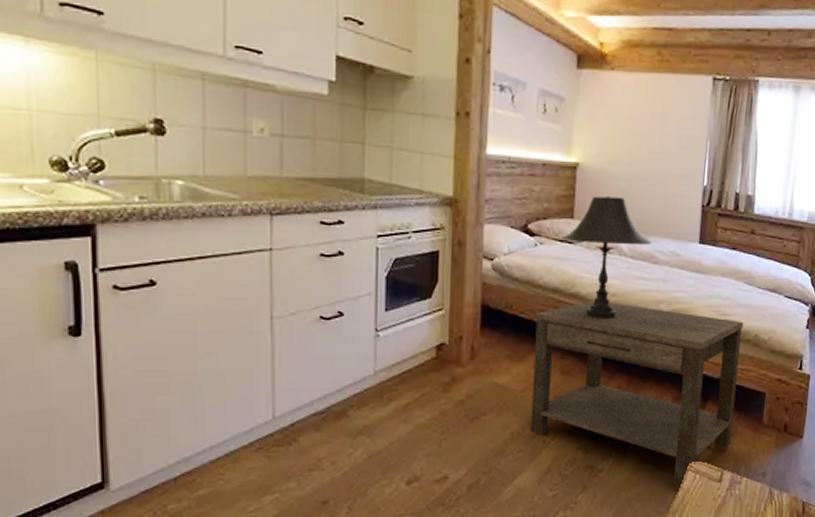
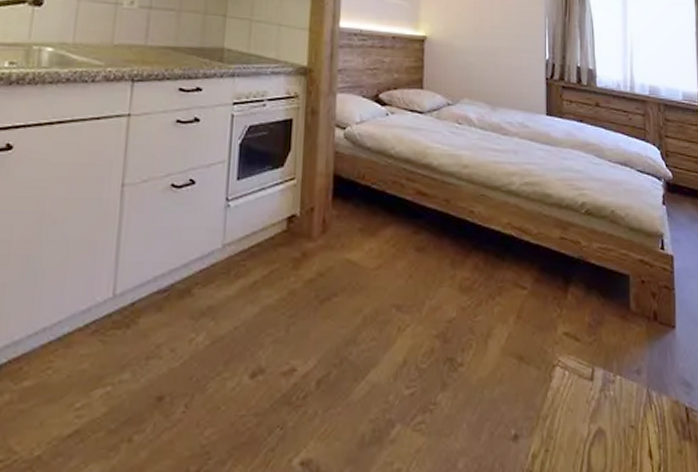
side table: present [530,300,744,488] -> none [384,172,599,387]
table lamp: present [561,196,652,320] -> none [412,68,500,193]

